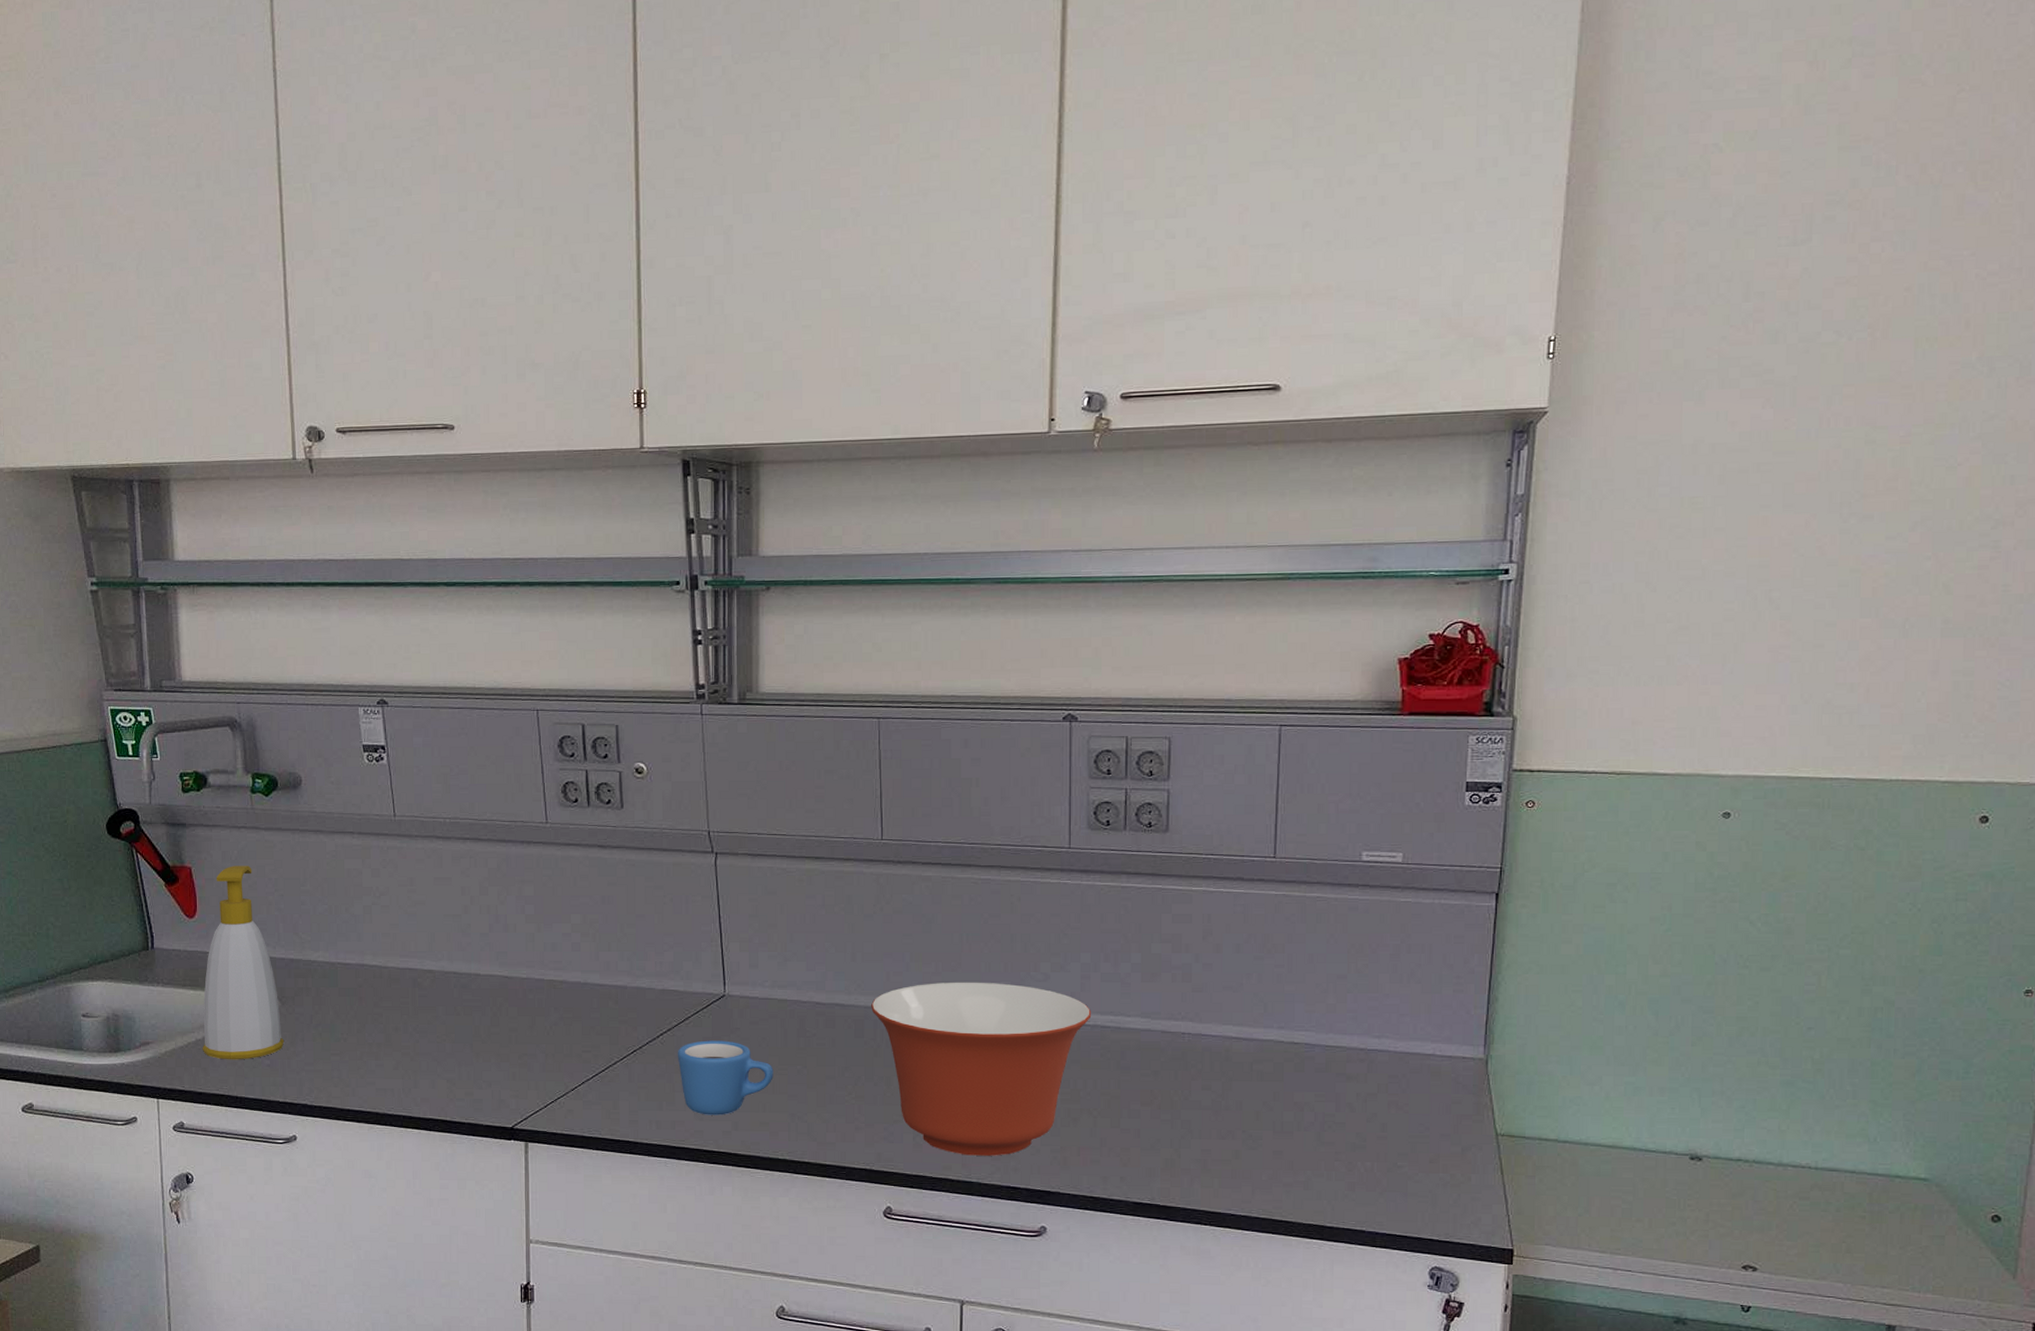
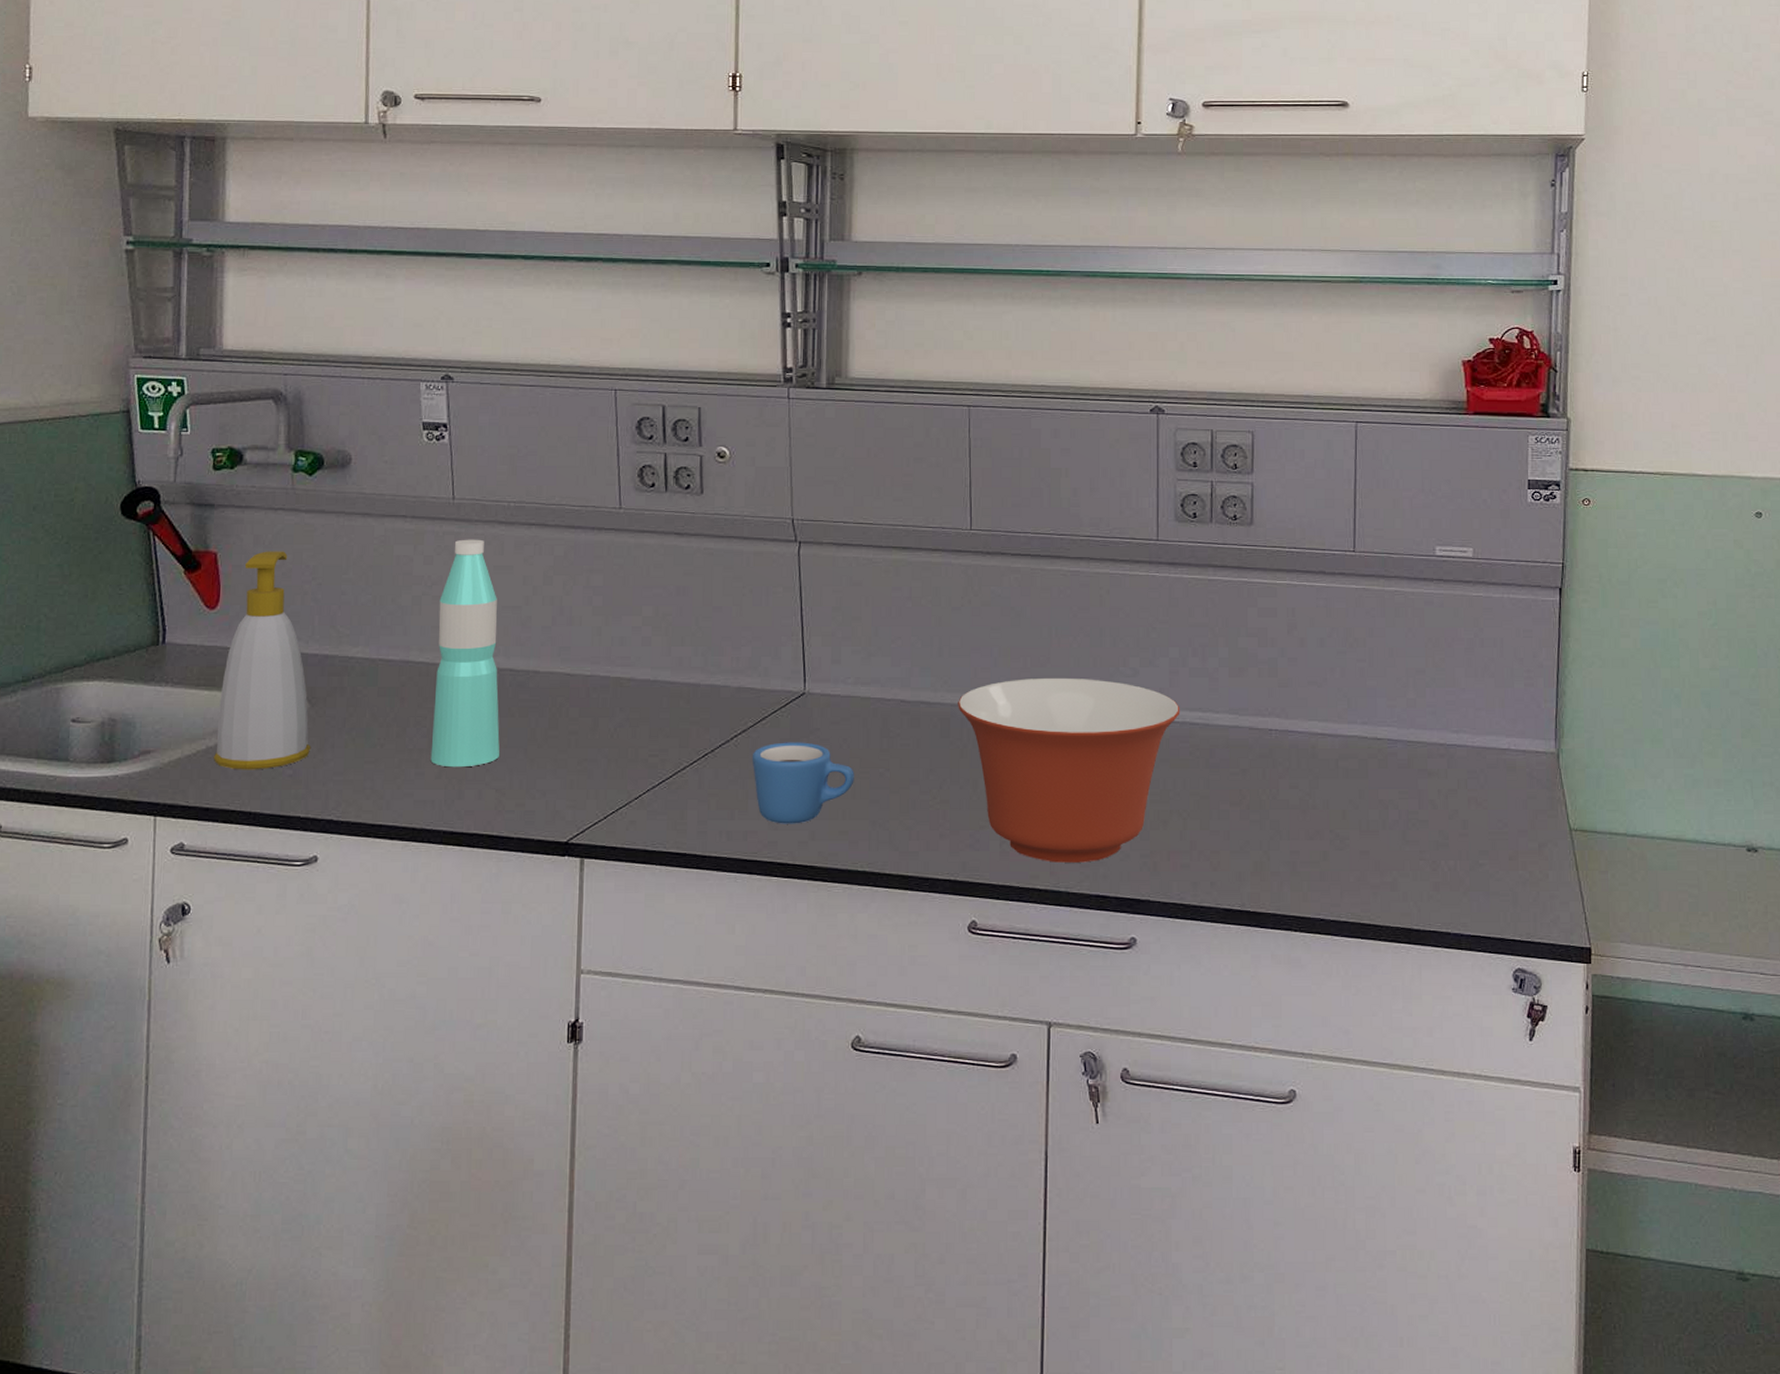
water bottle: none [387,853,448,1060] -> present [430,539,500,768]

